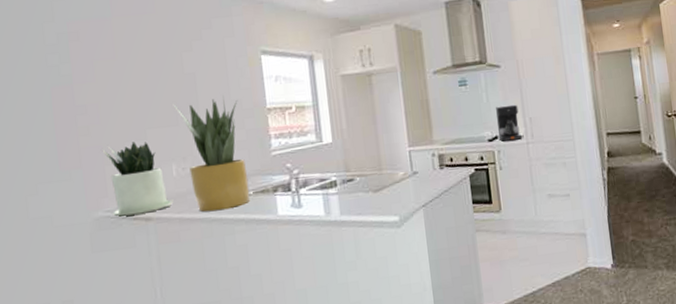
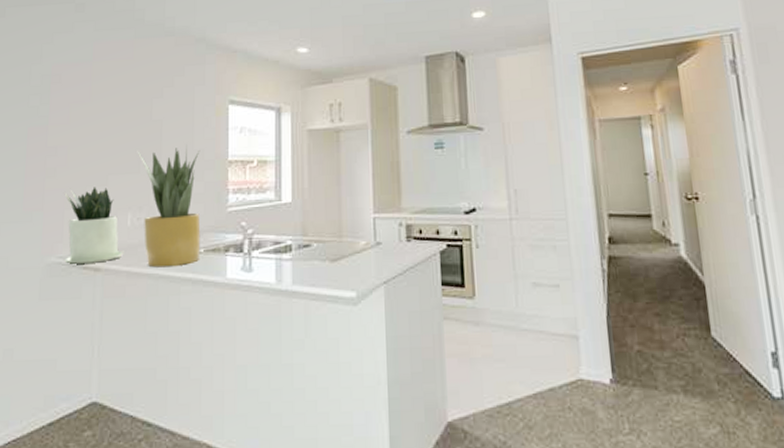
coffee maker: present [496,103,523,142] -> none [475,172,505,215]

